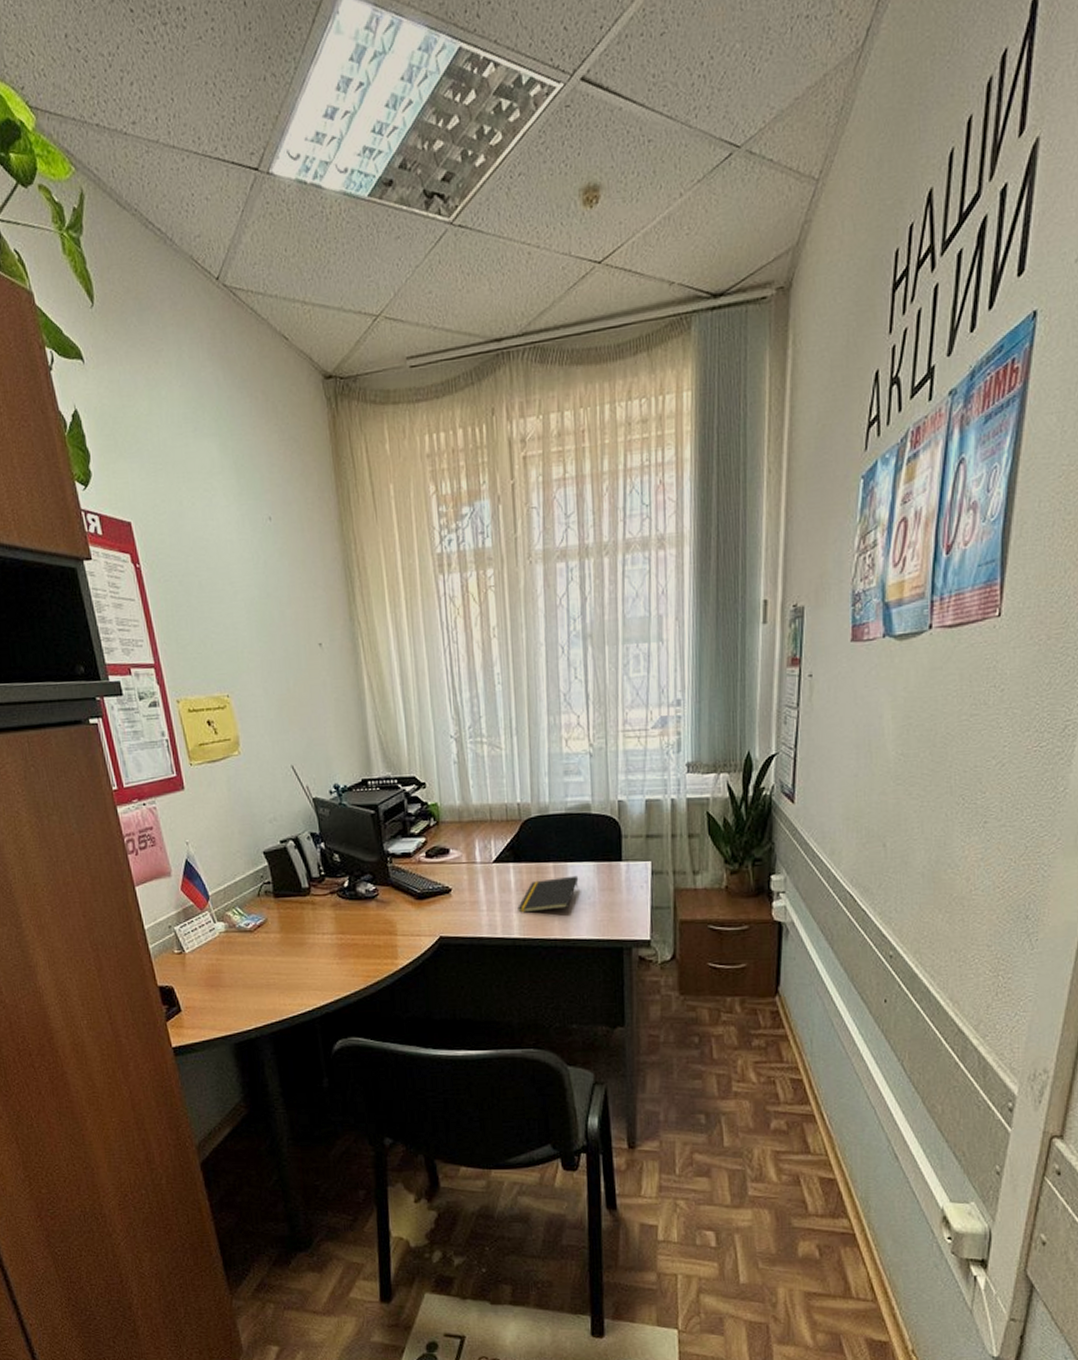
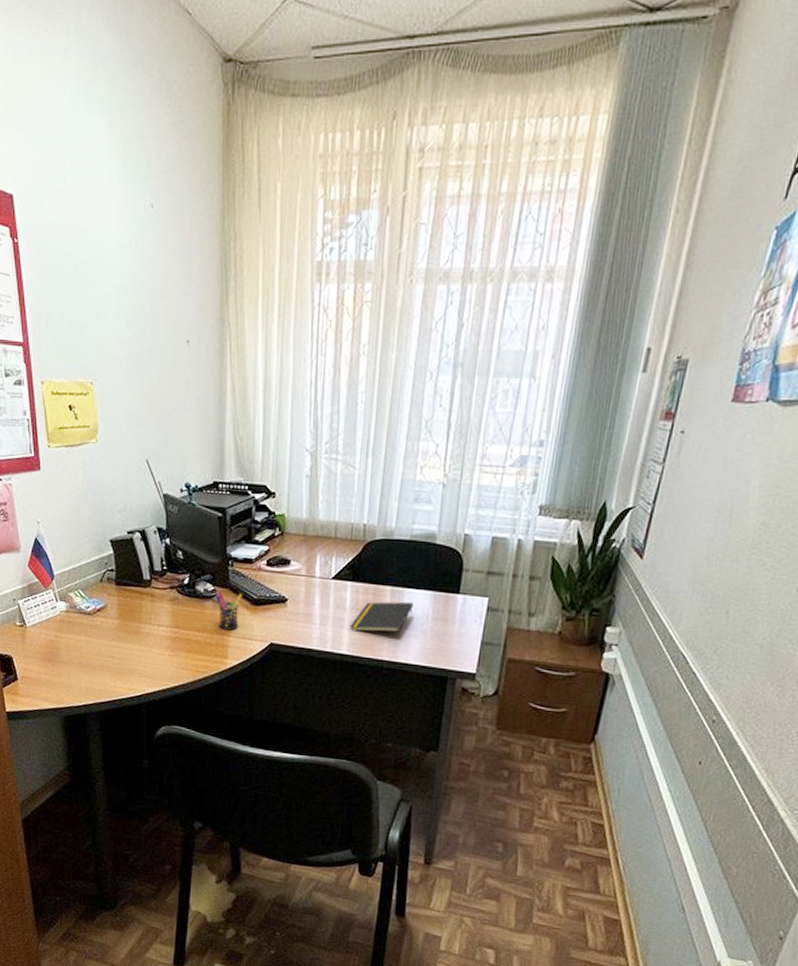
pen holder: none [377,890,405,930] -> present [215,591,242,631]

